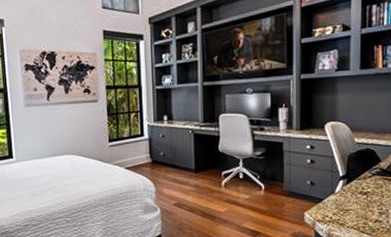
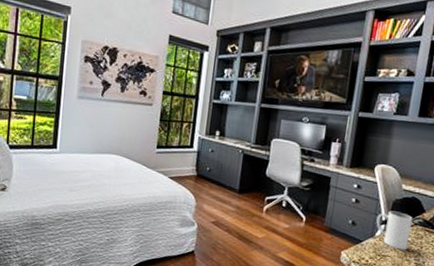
mug: none [334,165,370,202] -> present [376,210,413,251]

